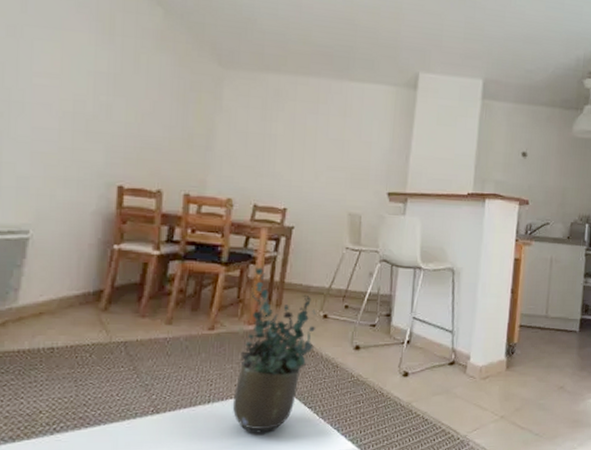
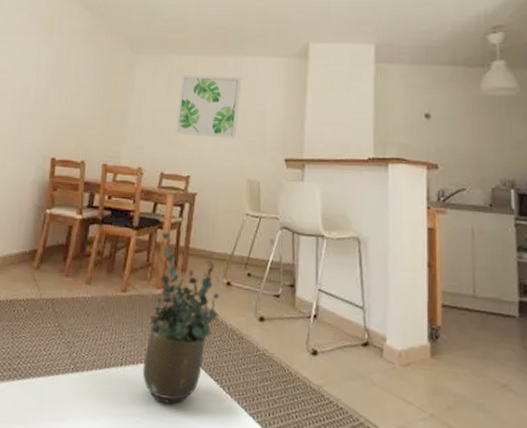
wall art: none [270,96,346,170] -> present [174,74,241,139]

